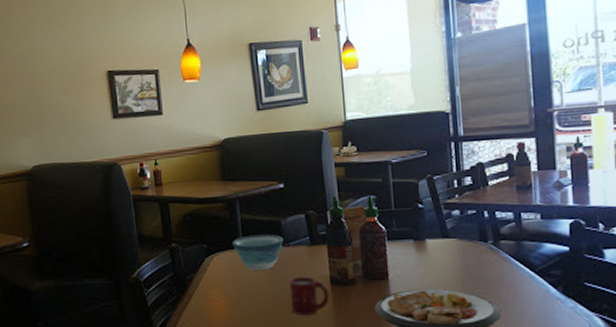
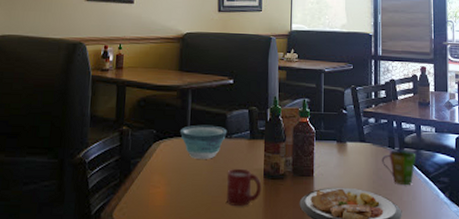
cup: none [471,243,517,282] -> present [381,150,416,185]

